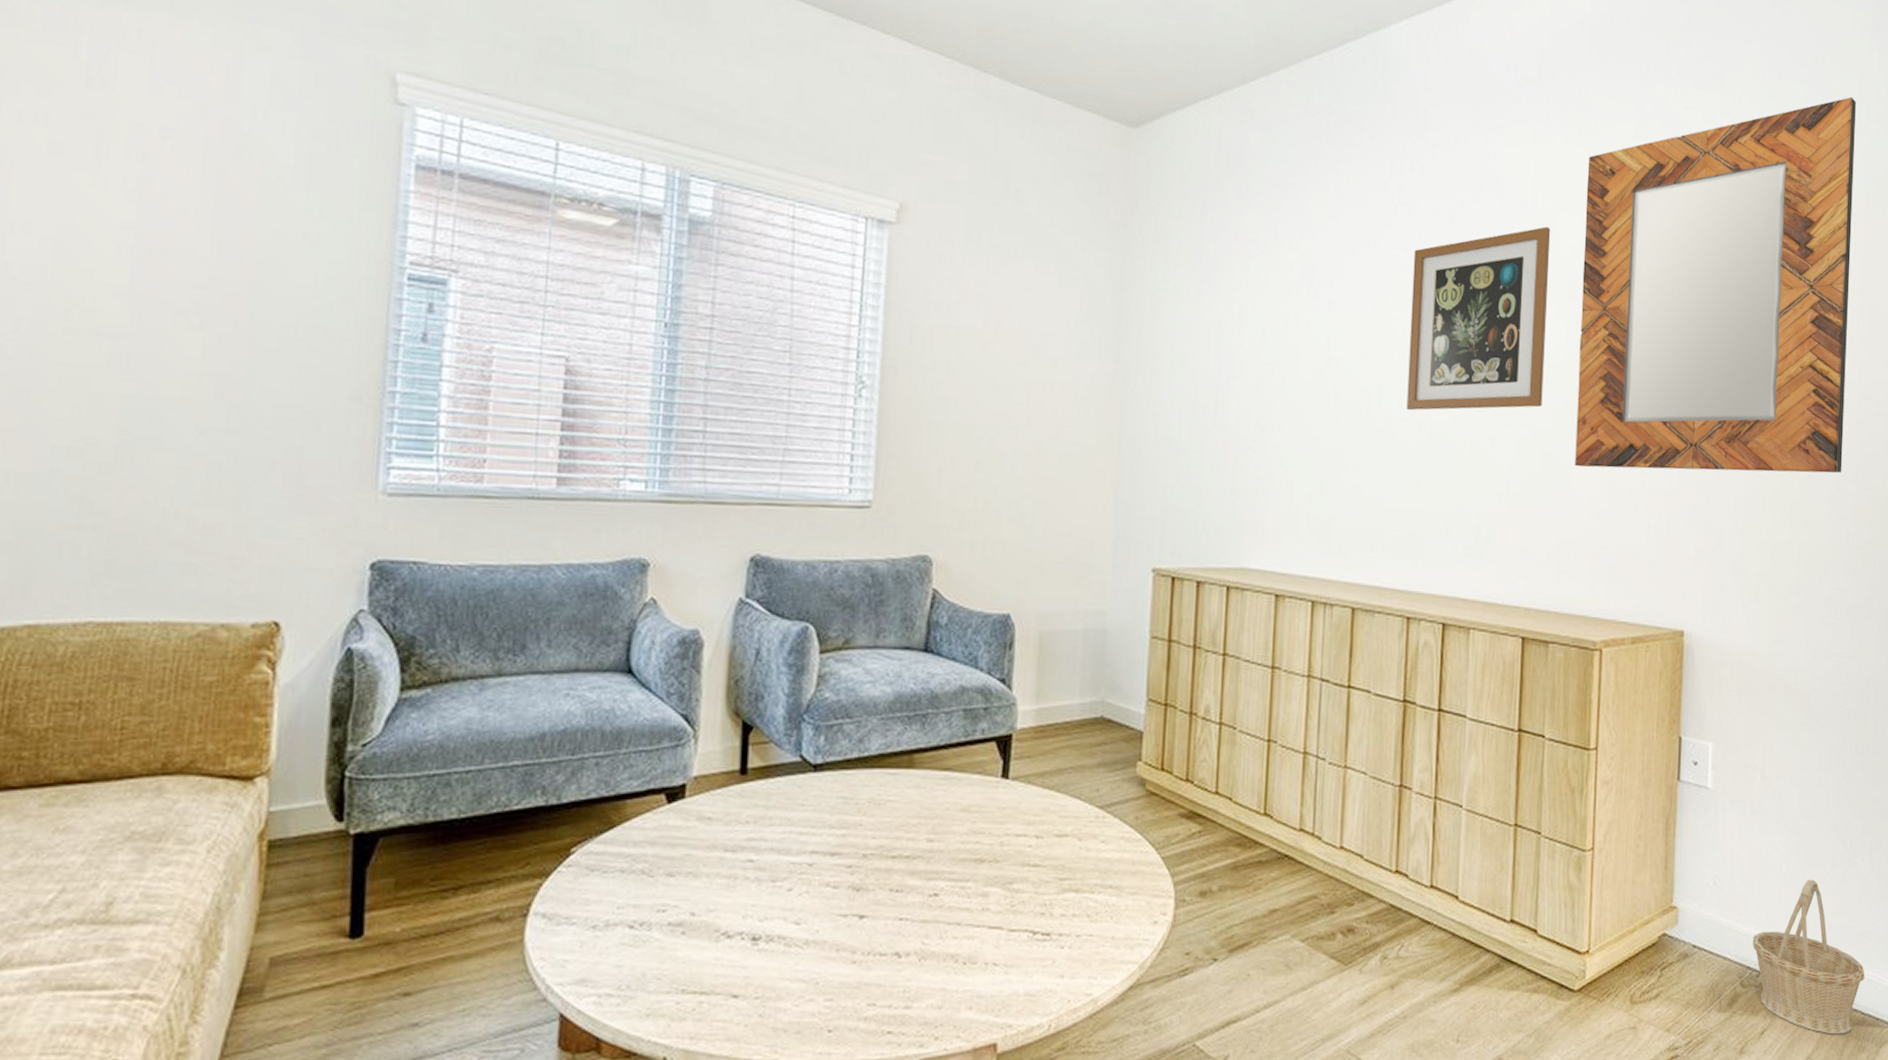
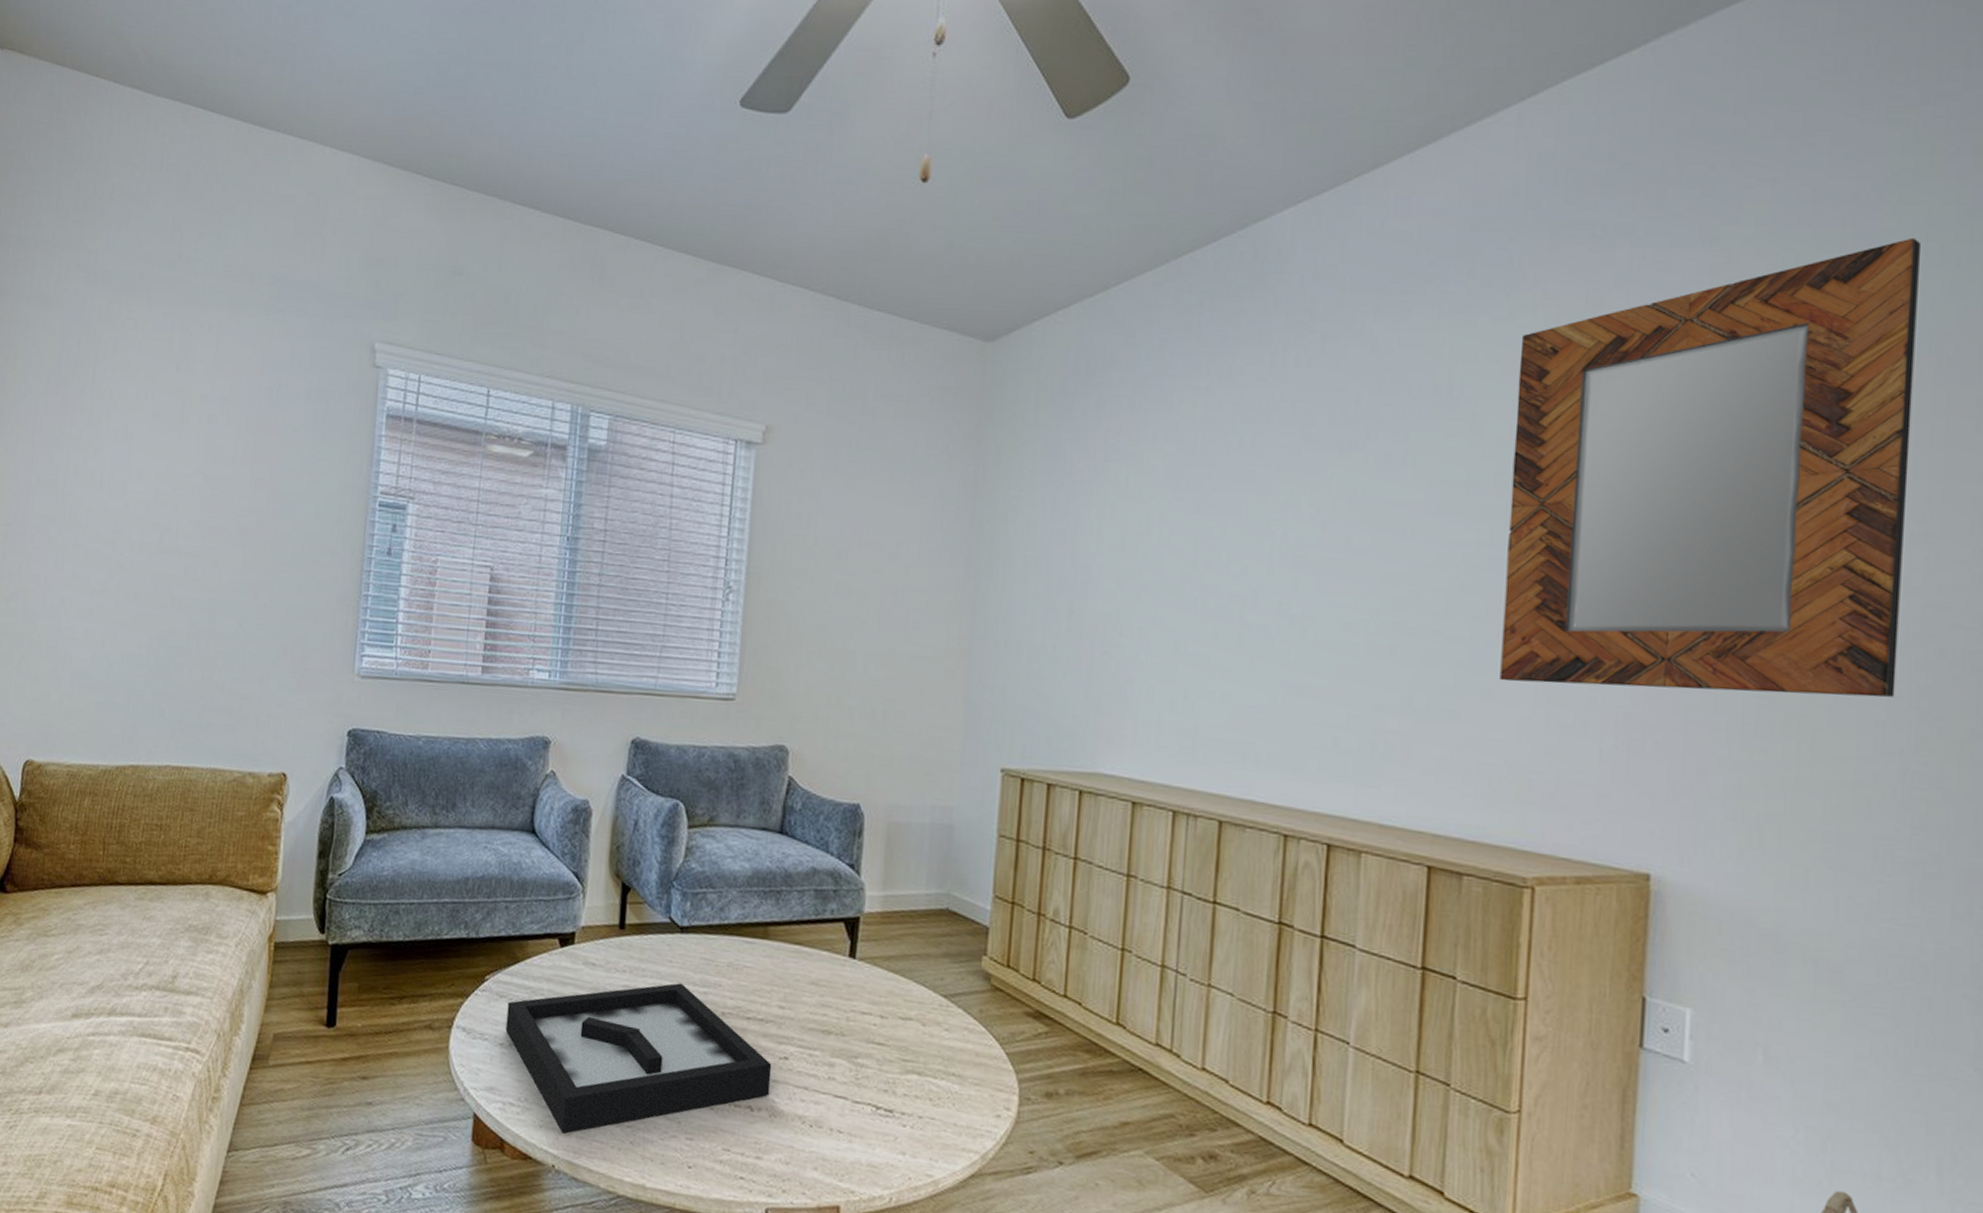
decorative tray: none [599,828,921,1019] -> present [505,983,772,1134]
wall art: present [1406,226,1551,411] -> none [1286,416,1471,617]

